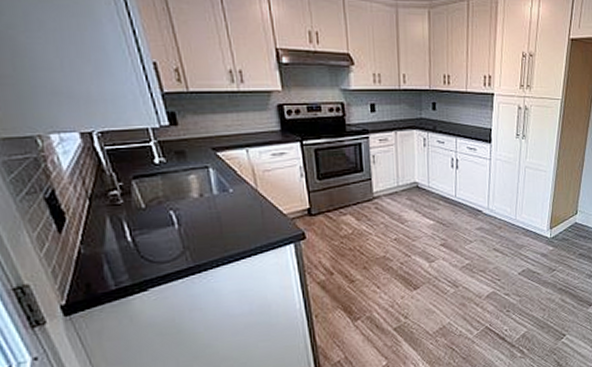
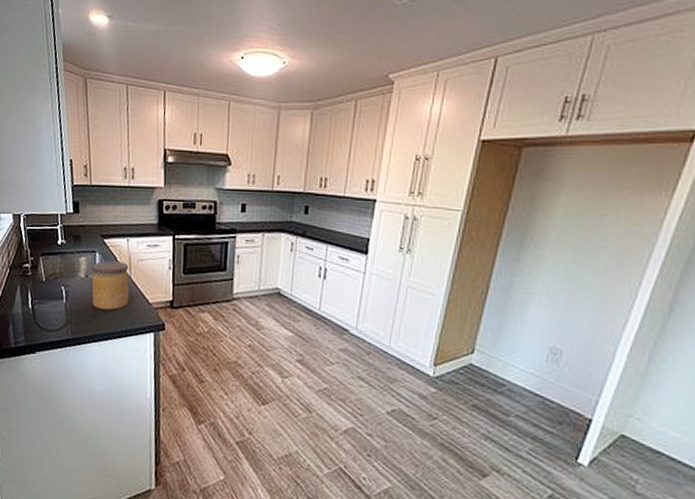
jar: none [205,175,260,229] -> present [91,261,129,310]

